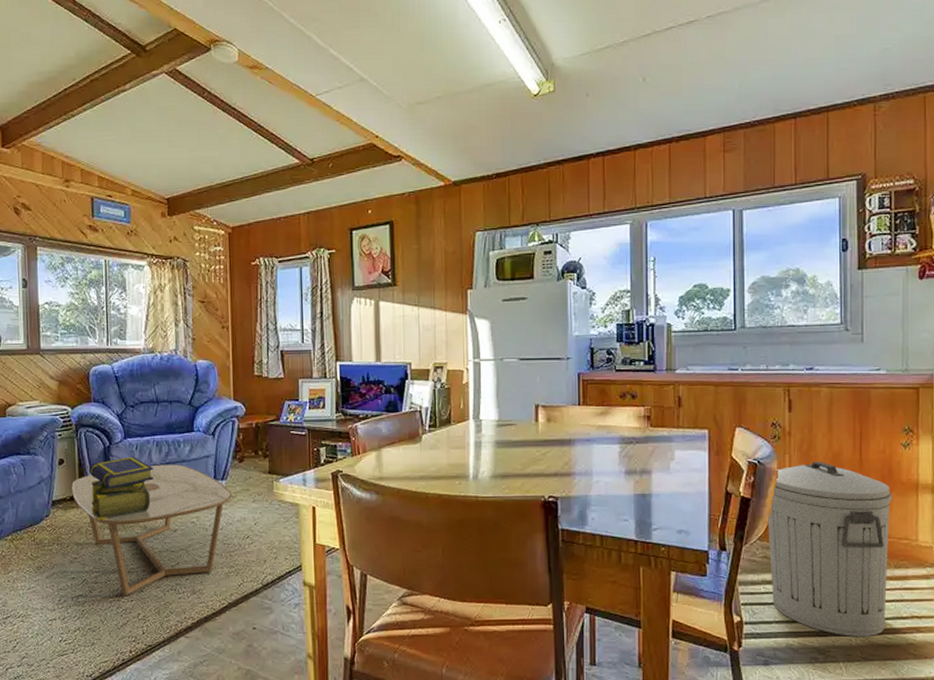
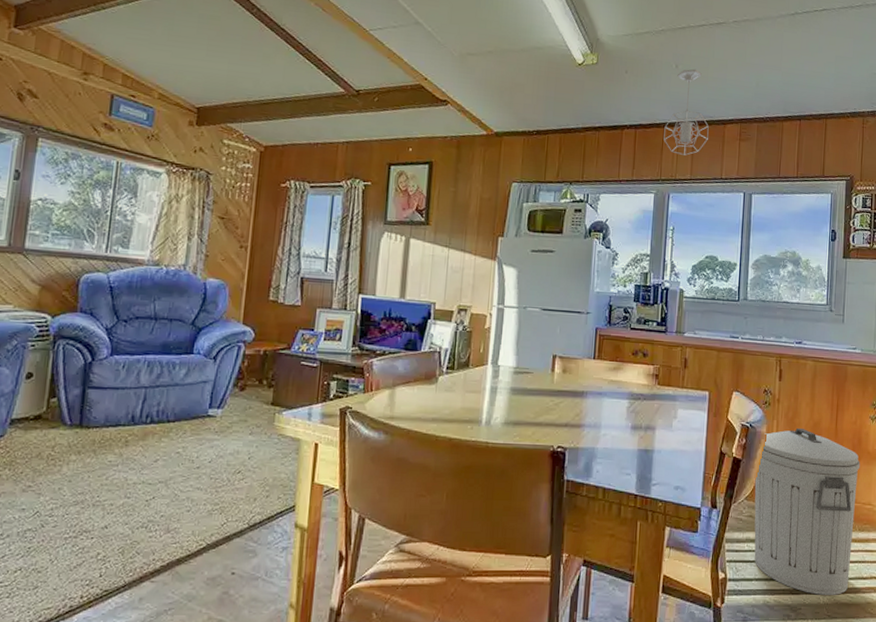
coffee table: present [71,464,233,596] -> none [37,386,229,533]
stack of books: present [89,456,153,521] -> none [59,375,140,445]
pendant light: none [635,79,687,178] -> present [663,69,709,156]

